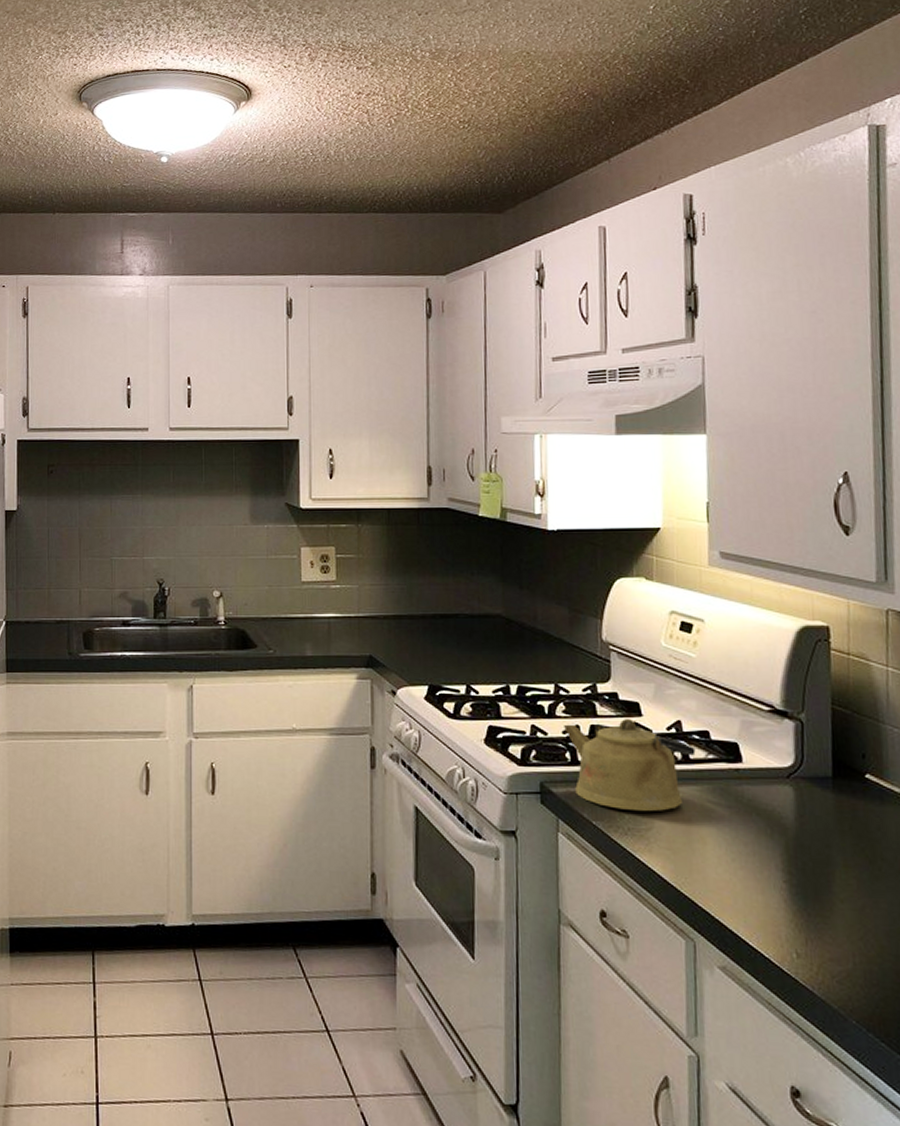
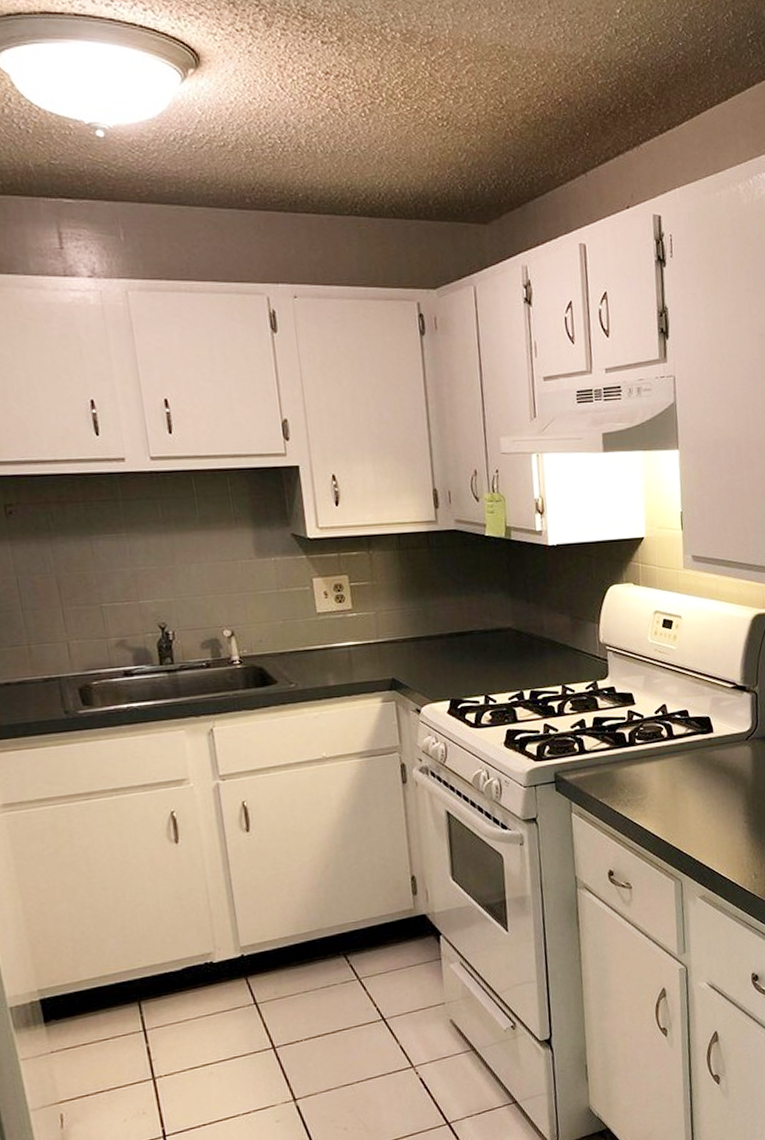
kettle: present [564,719,696,812] -> none [572,708,678,786]

